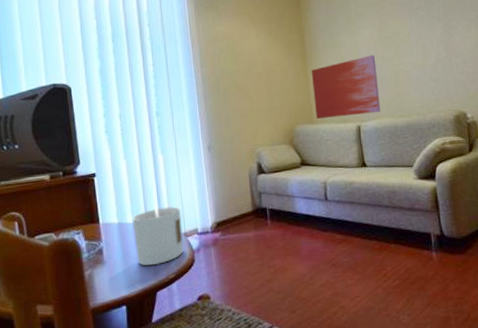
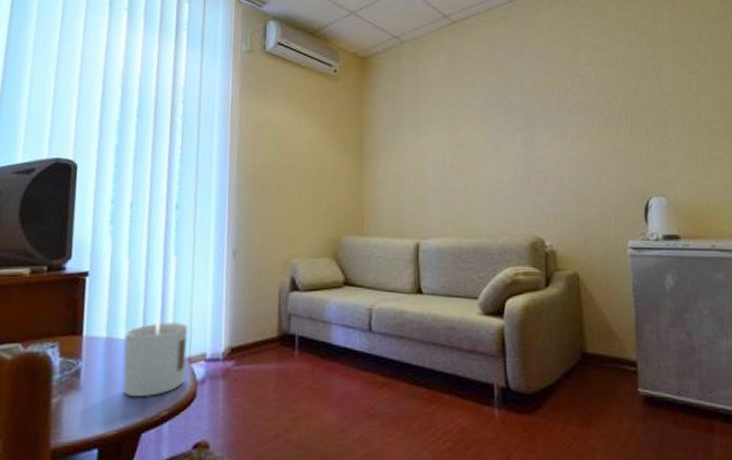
wall art: present [311,55,381,119] -> none [367,162,445,231]

